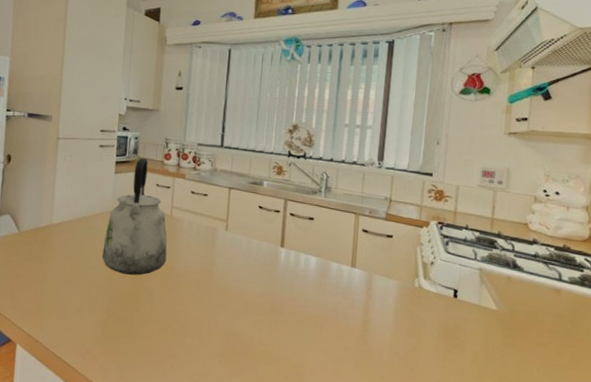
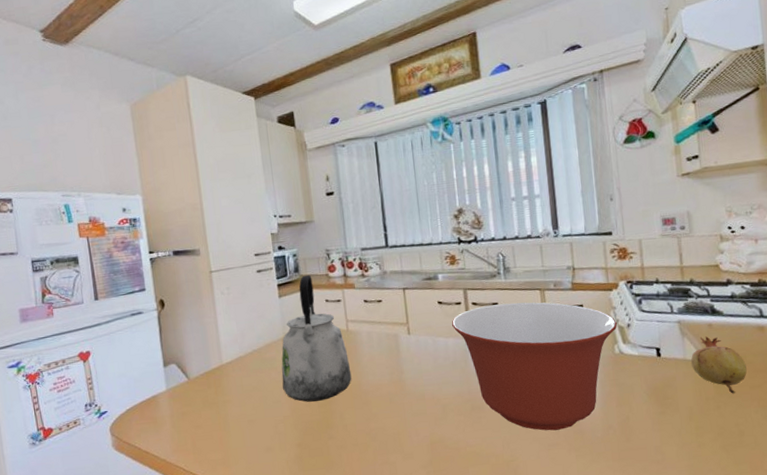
mixing bowl: none [267,218,422,347] -> present [451,302,618,431]
fruit: none [484,287,537,347] -> present [690,336,748,394]

